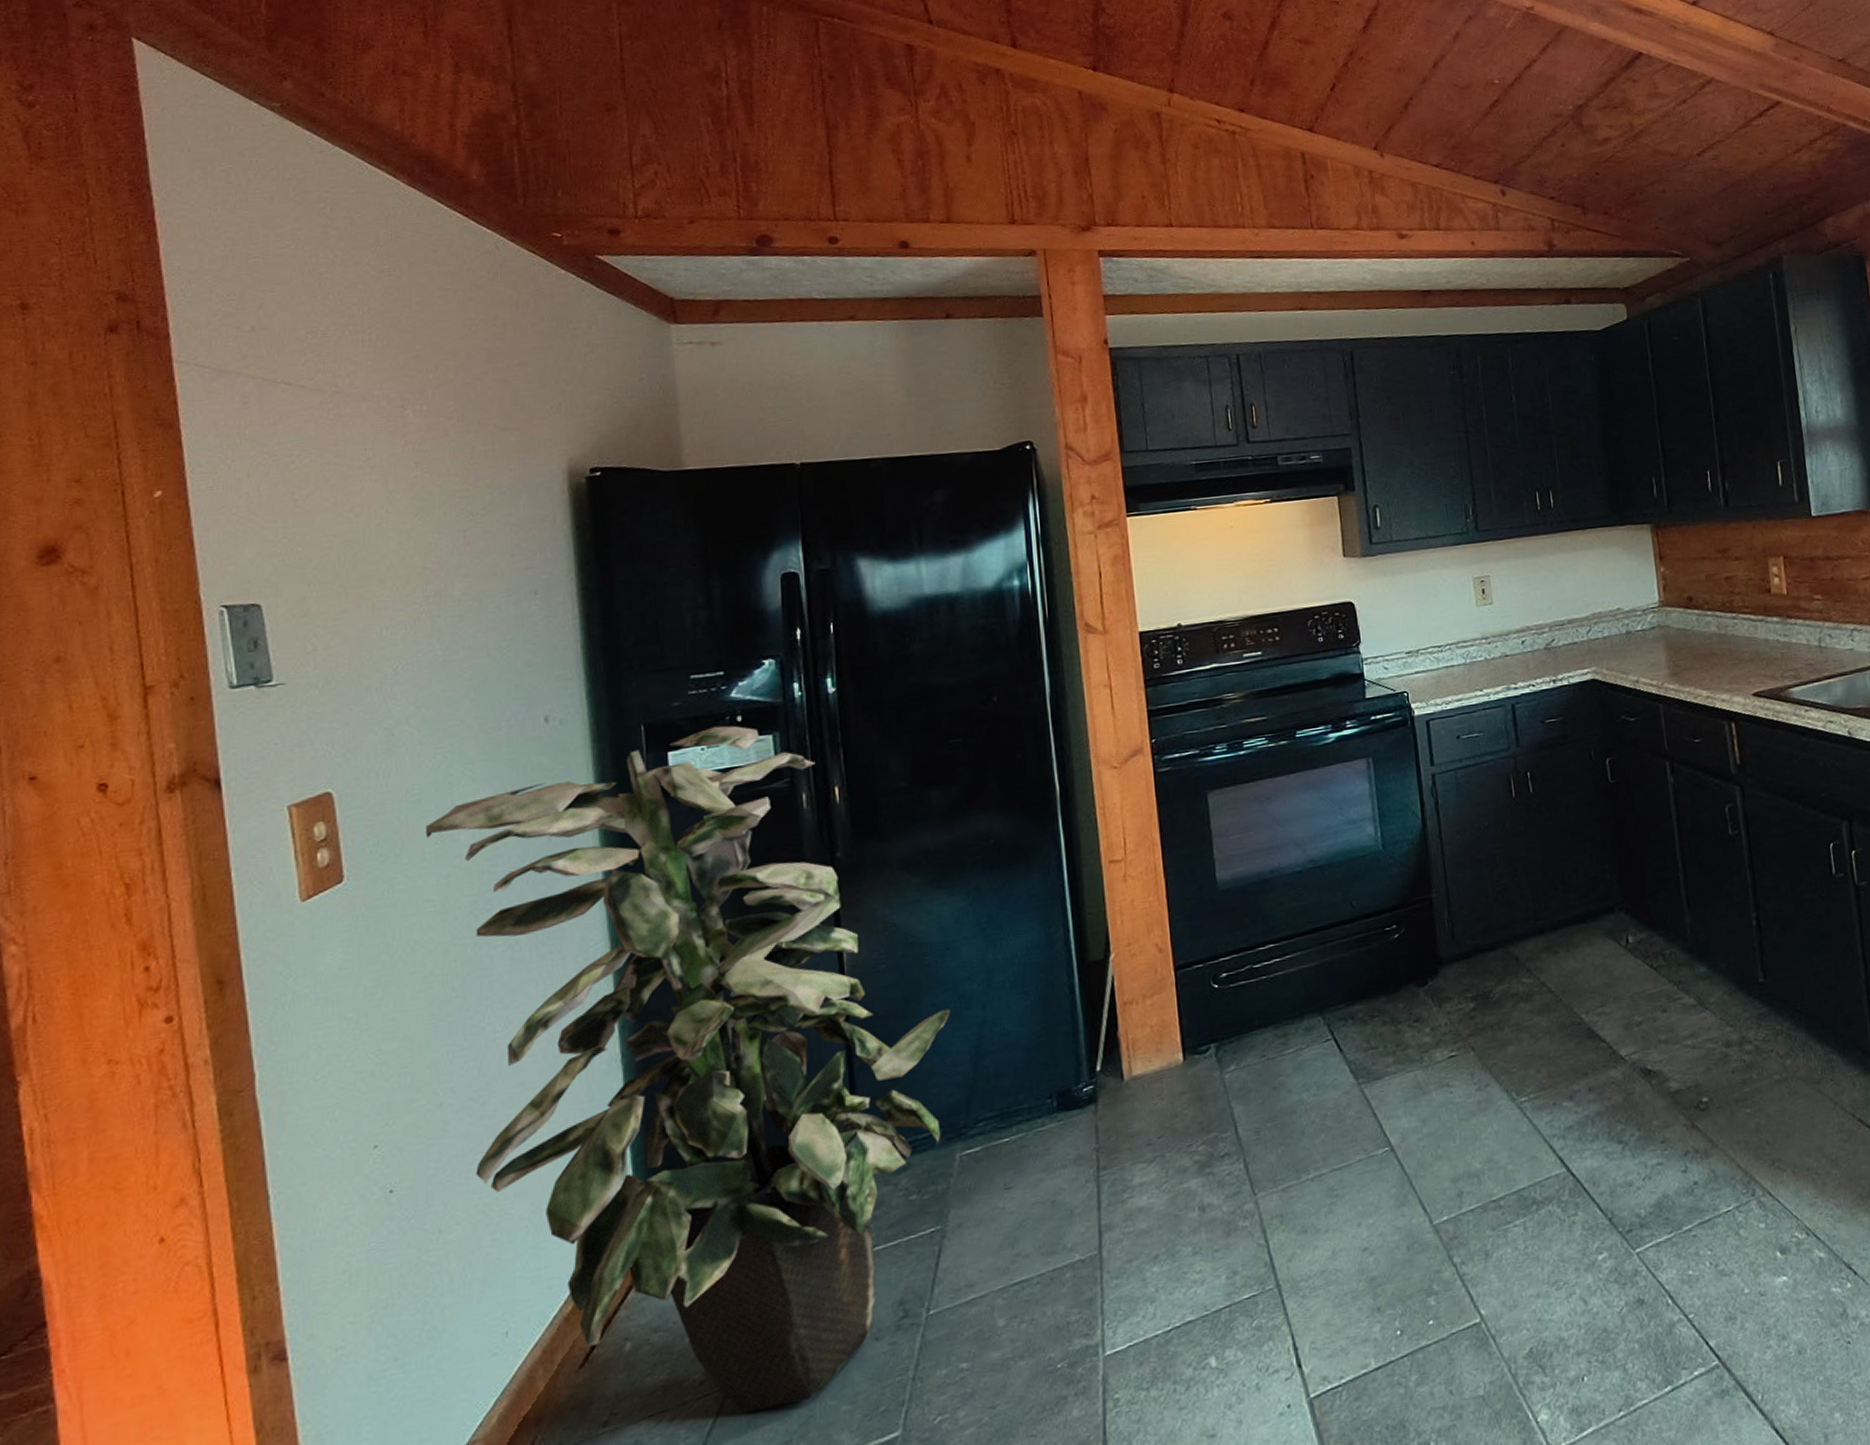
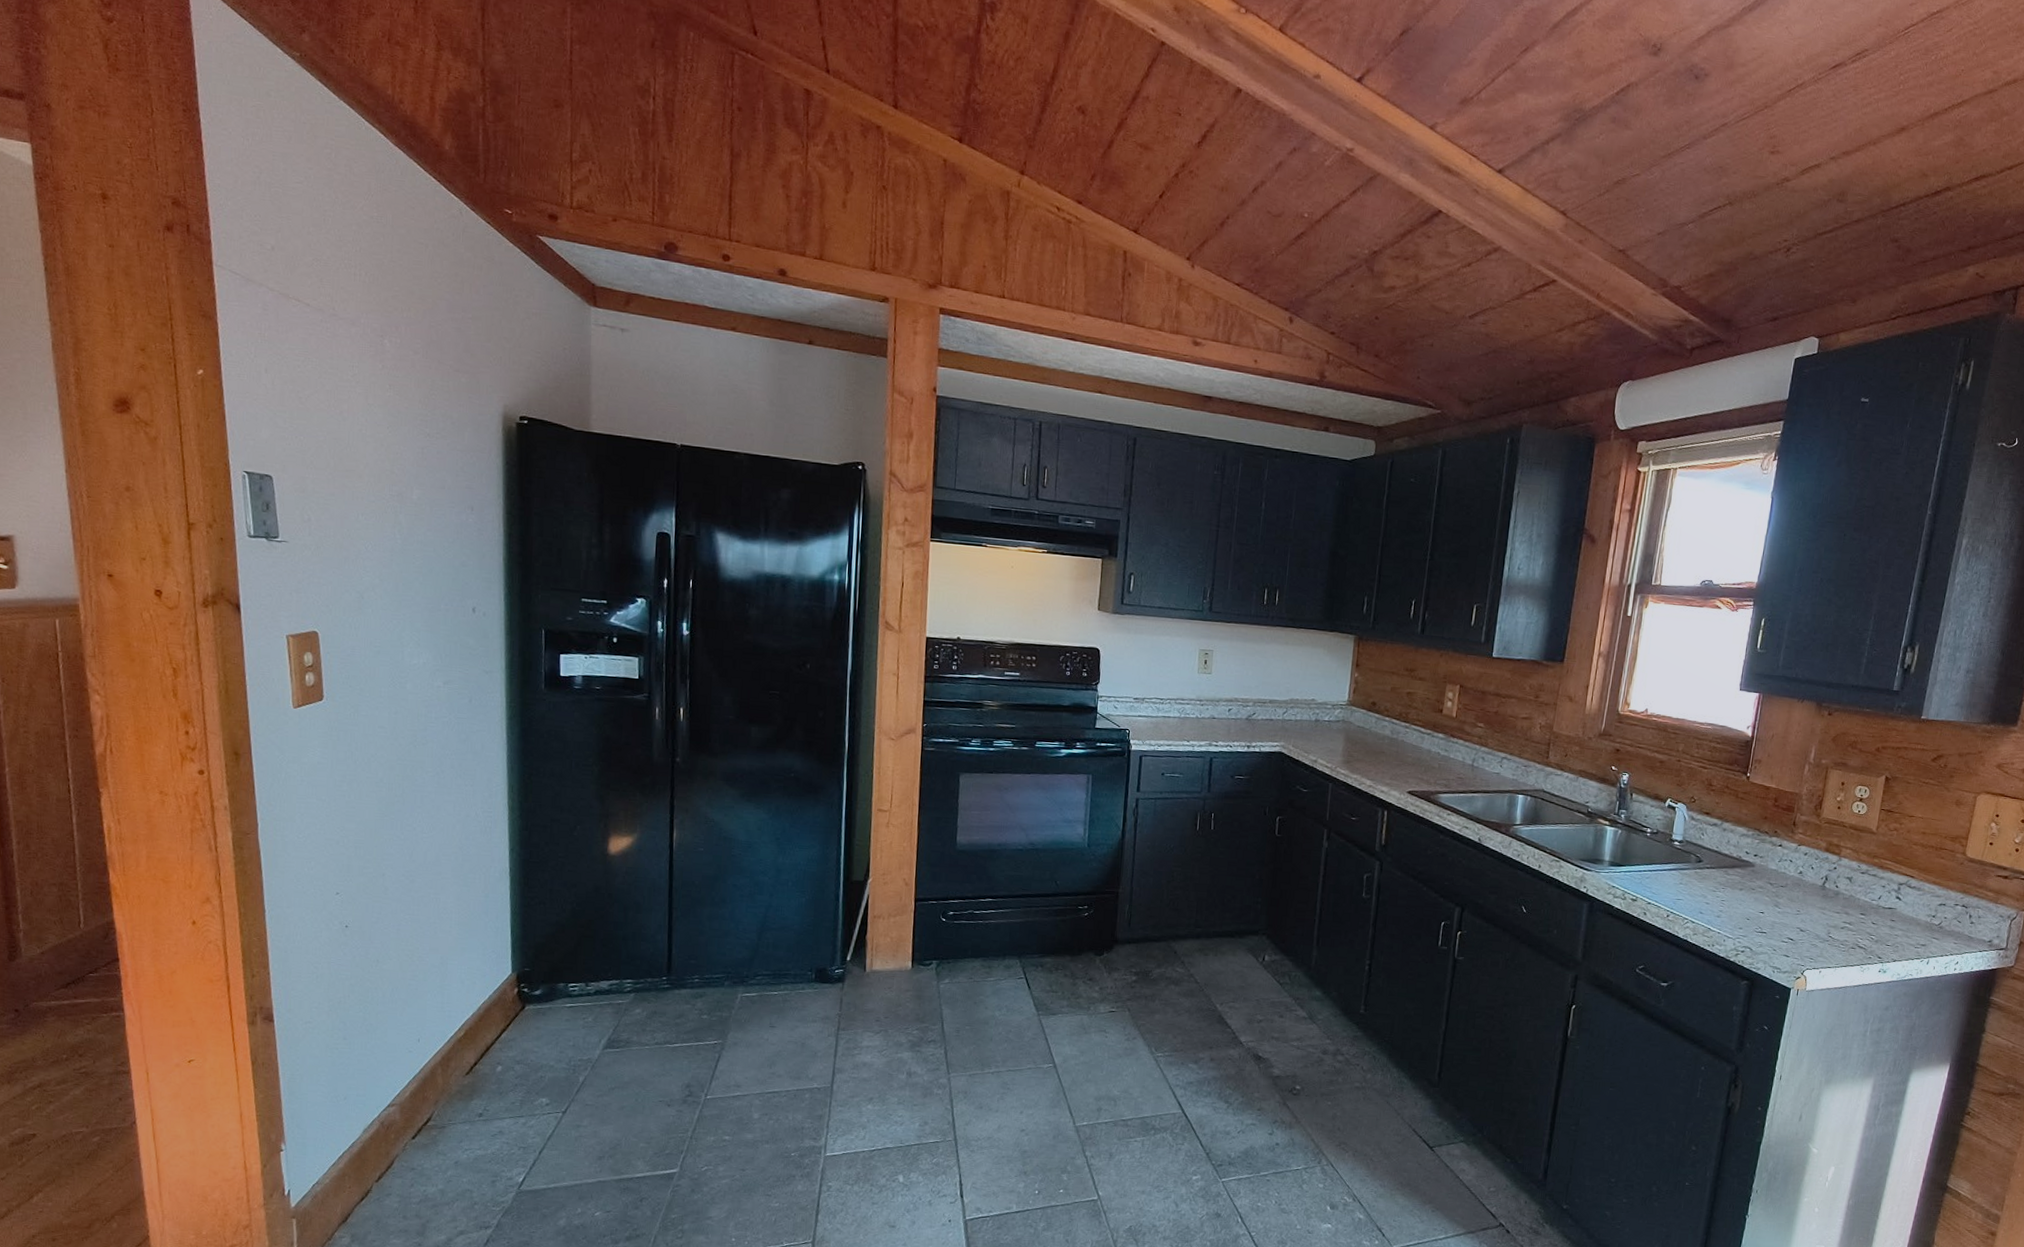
indoor plant: present [425,725,950,1414] -> none [382,642,746,1133]

